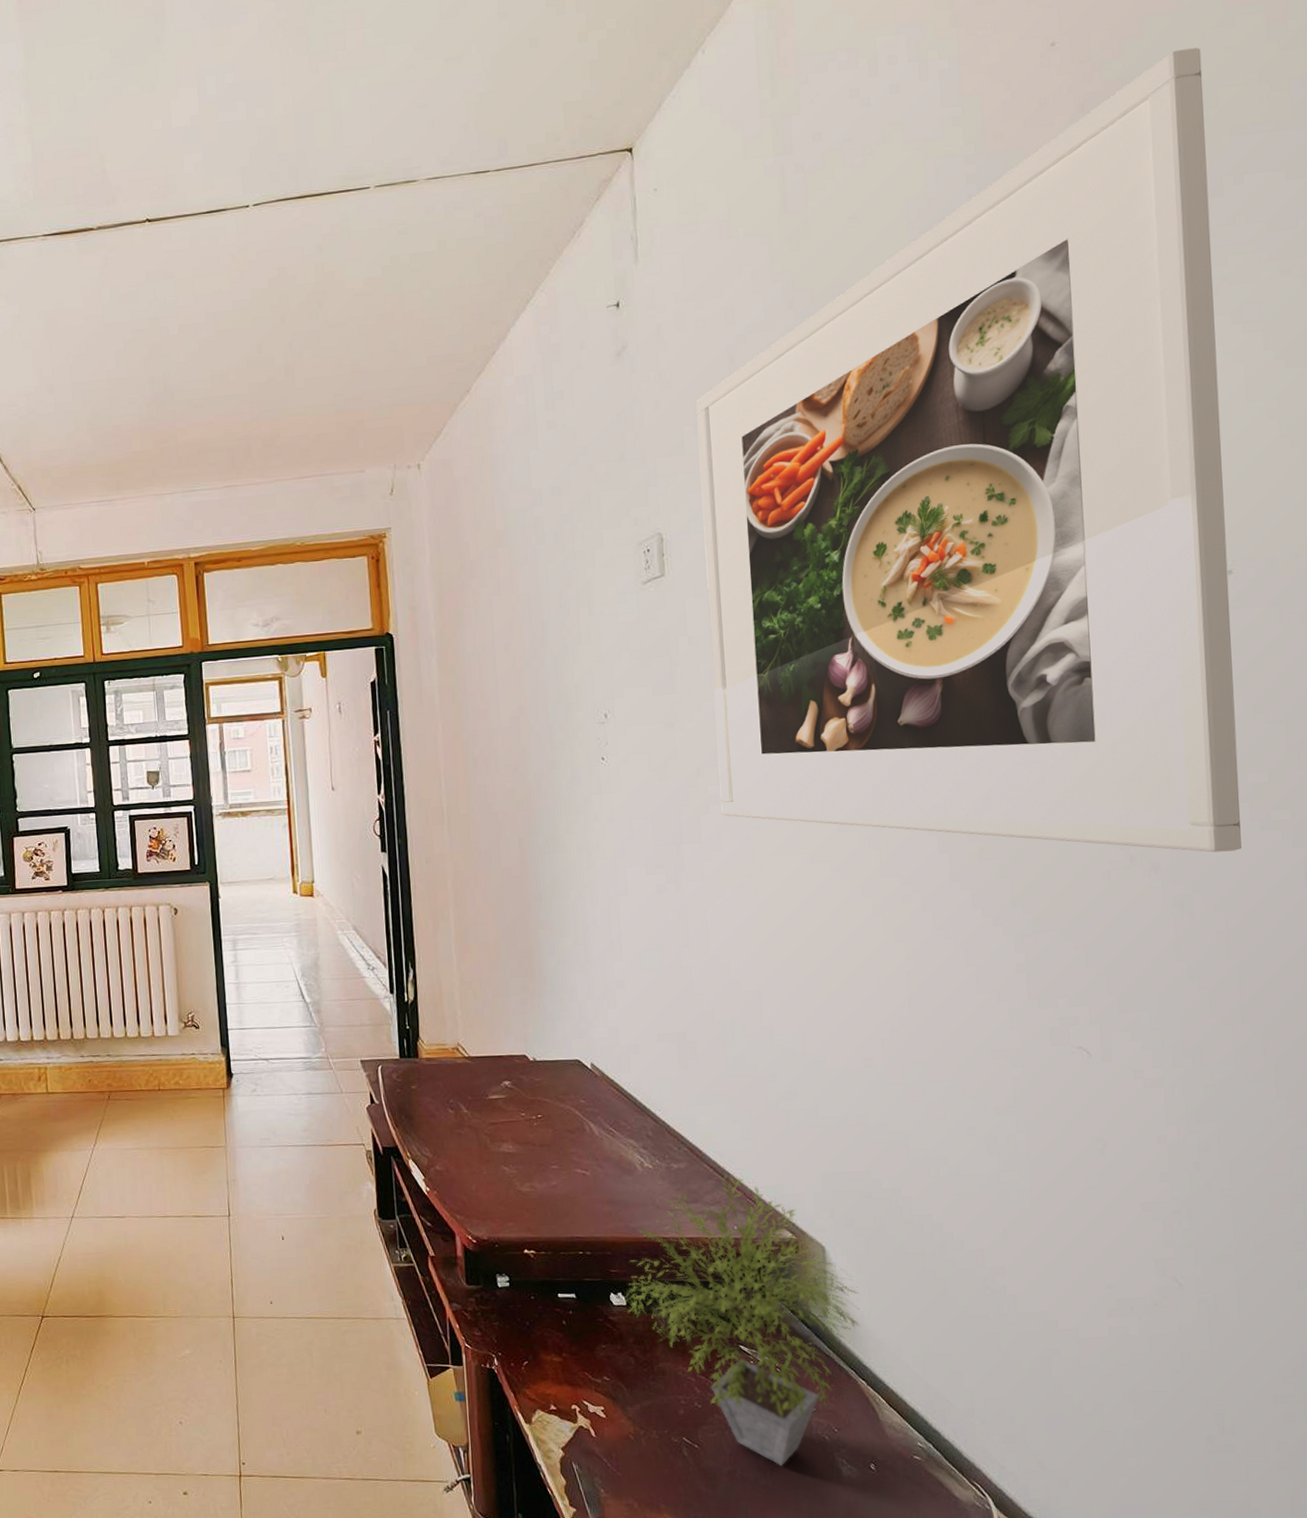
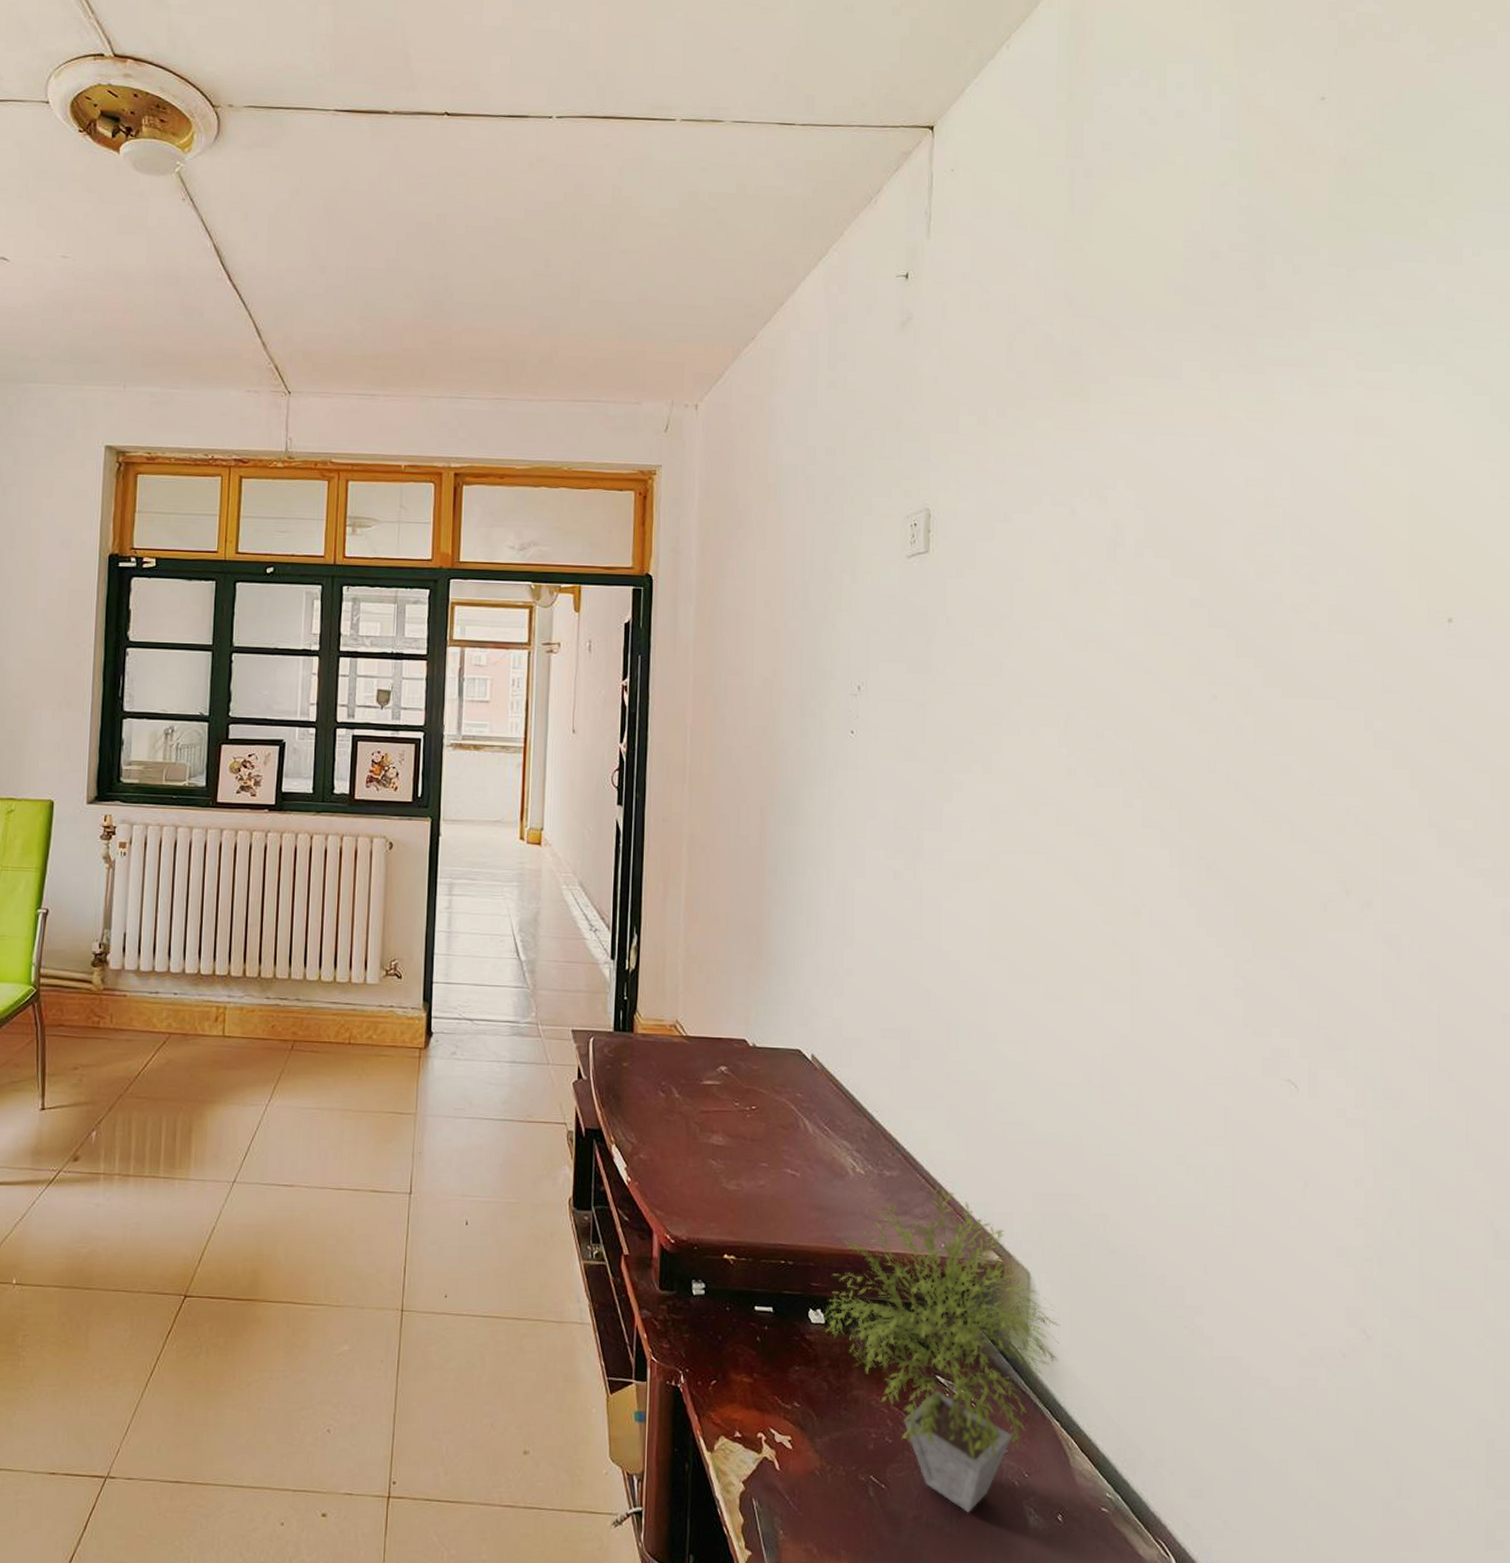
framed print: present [696,48,1242,853] -> none [964,124,1450,895]

